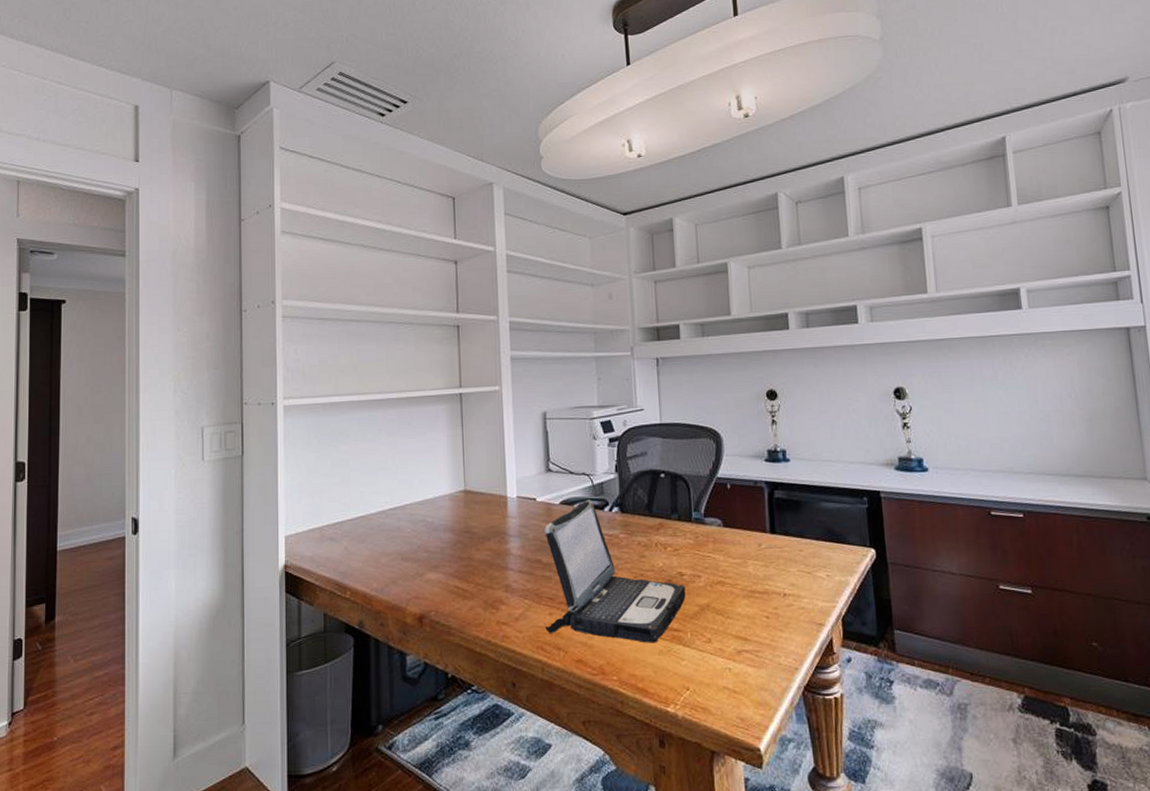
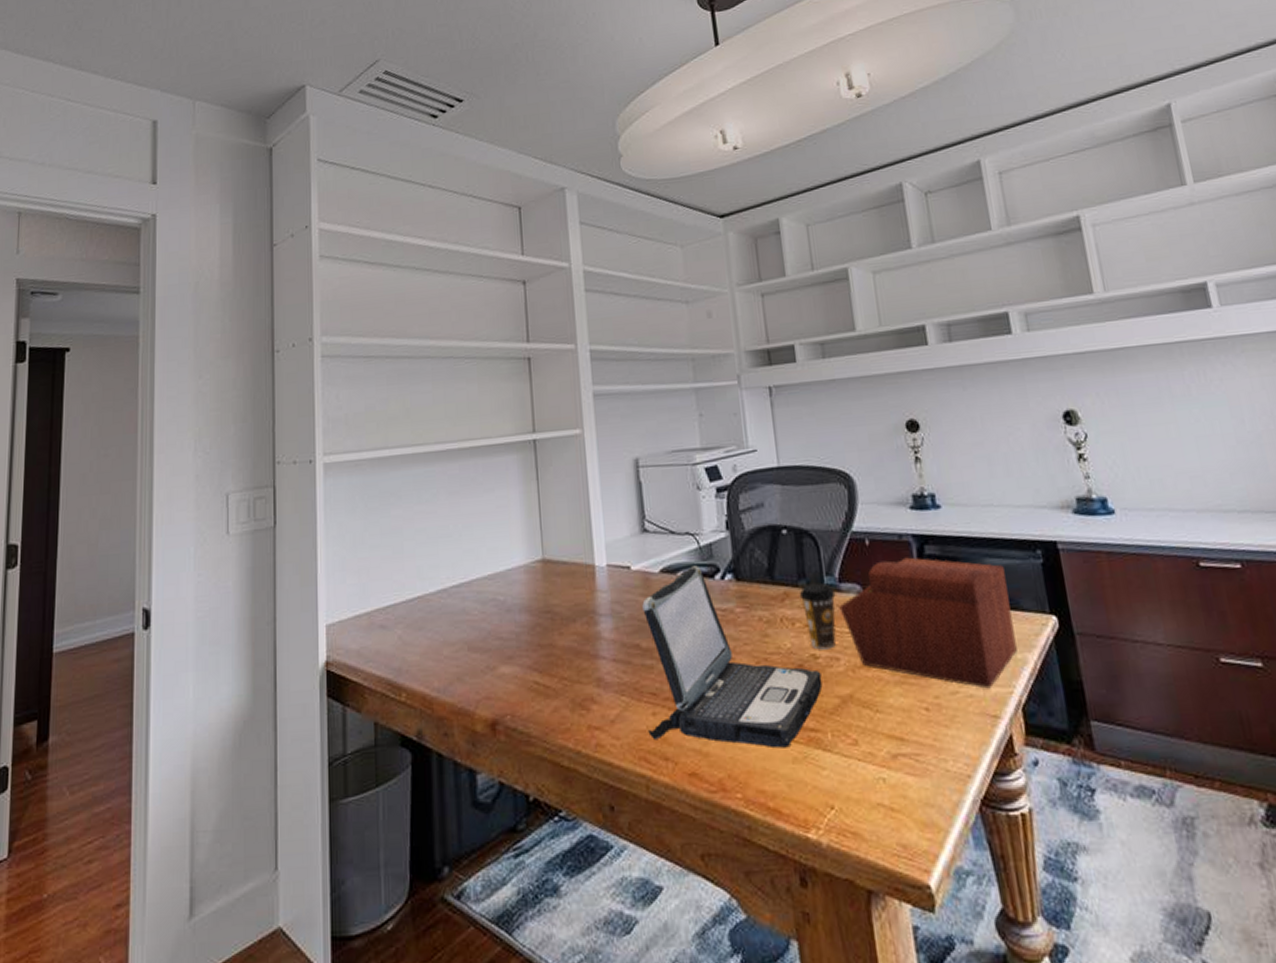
coffee cup: none [671,516,701,569] -> present [799,582,836,650]
sewing box: none [703,499,842,603] -> present [839,557,1017,689]

